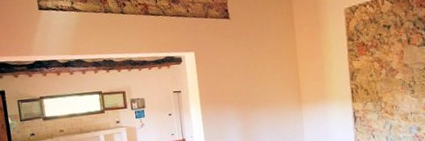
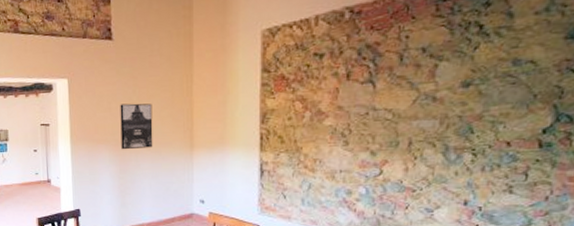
wall art: none [240,69,270,109] -> present [120,103,153,150]

